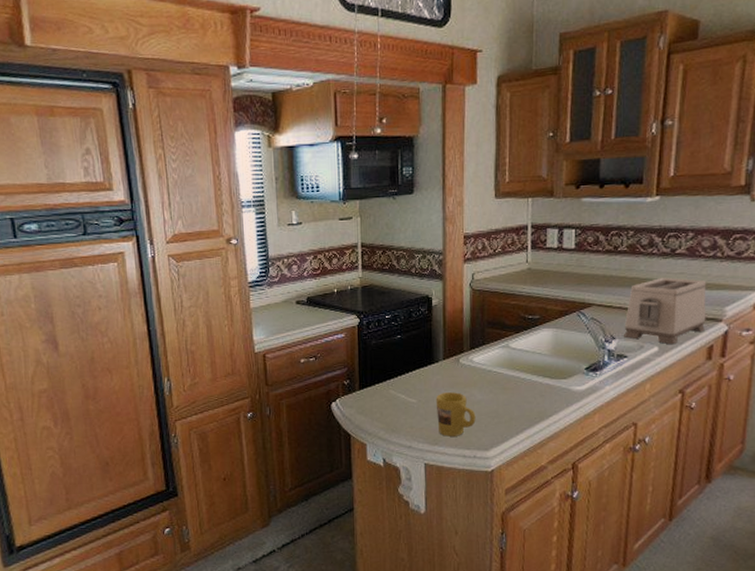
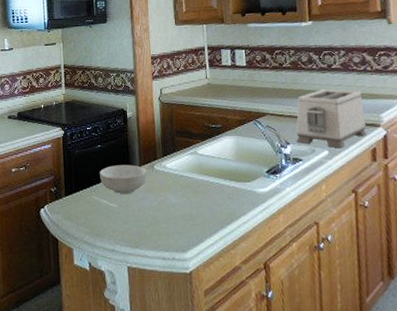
cereal bowl: none [399,357,451,389] -> present [100,164,147,194]
mug: present [435,392,476,437] -> none [134,197,172,240]

